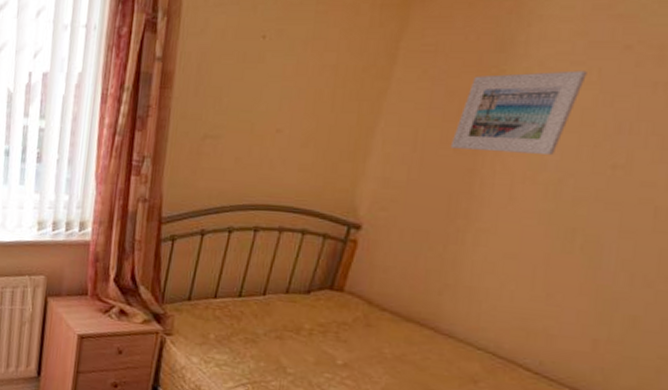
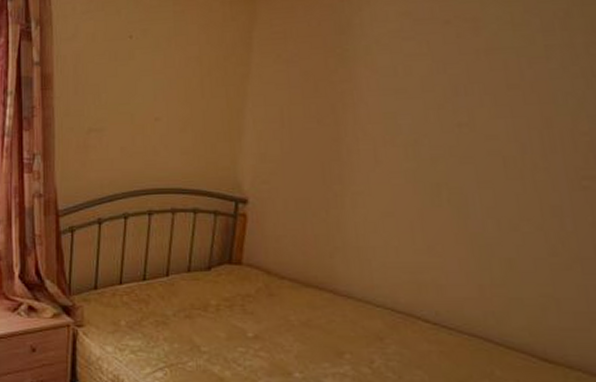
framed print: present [450,70,587,156] -> none [313,44,418,122]

